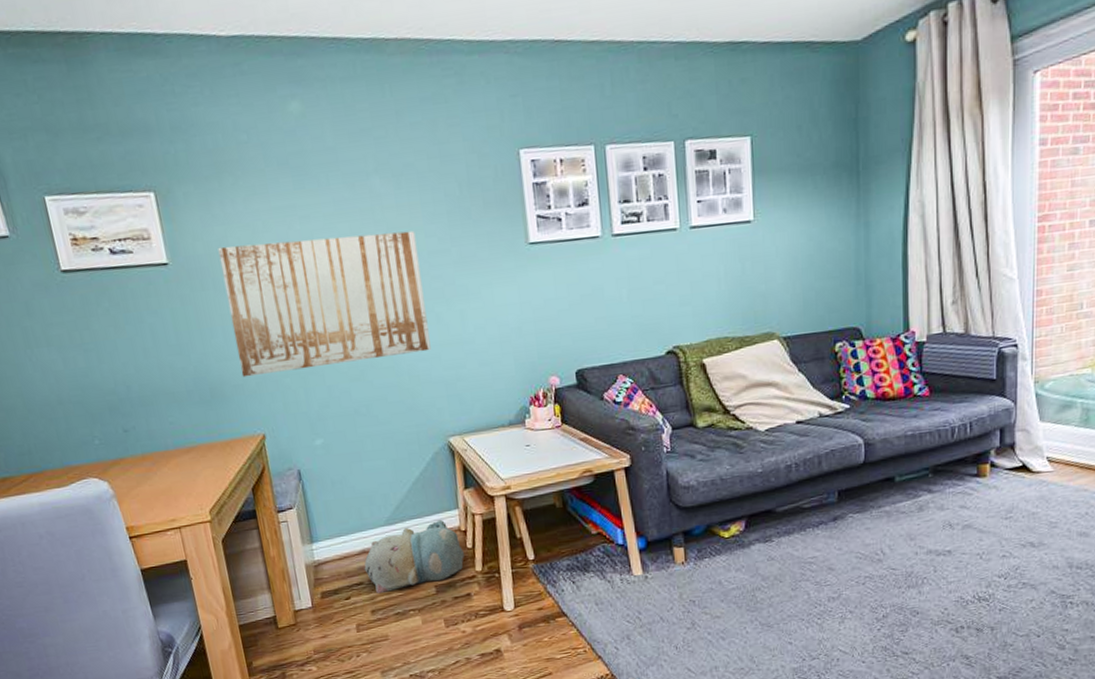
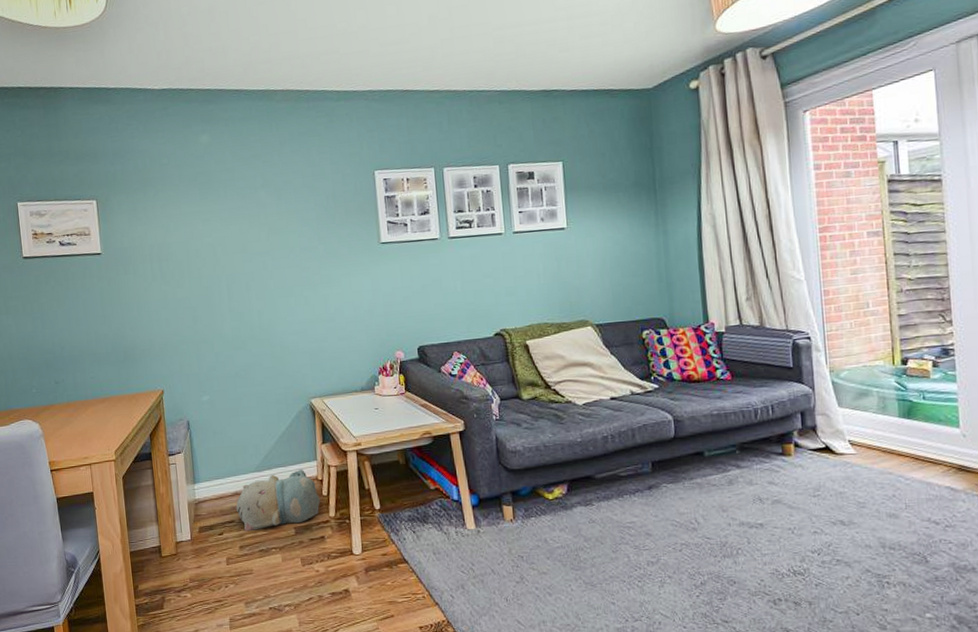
wall art: present [217,230,431,378] -> none [139,231,299,343]

